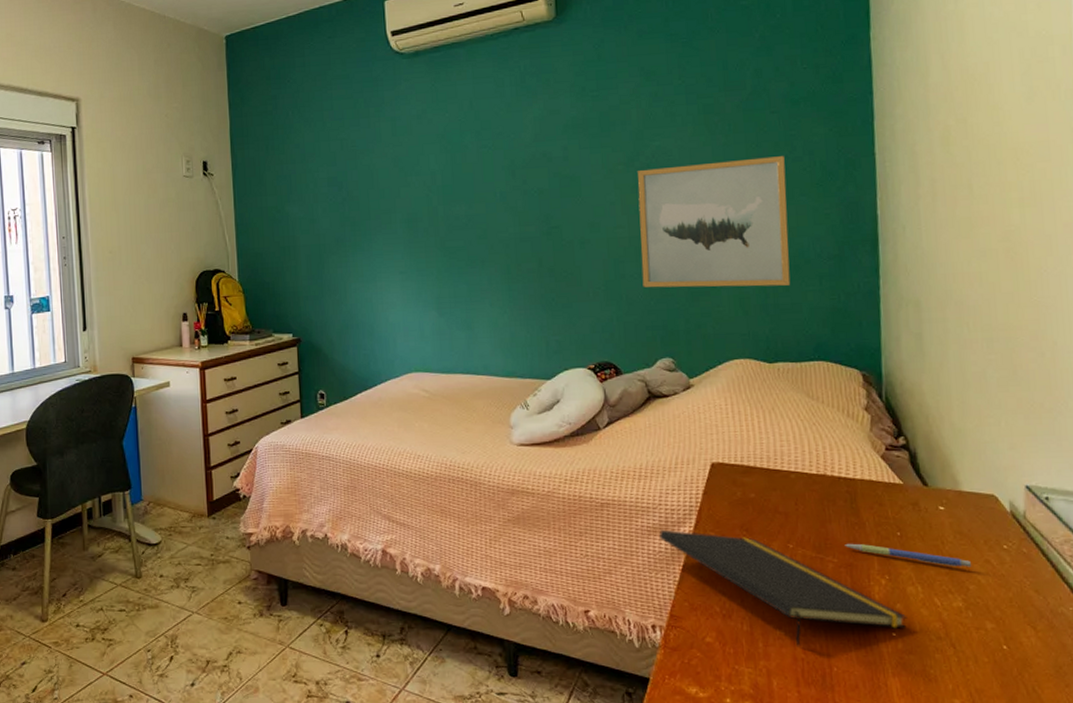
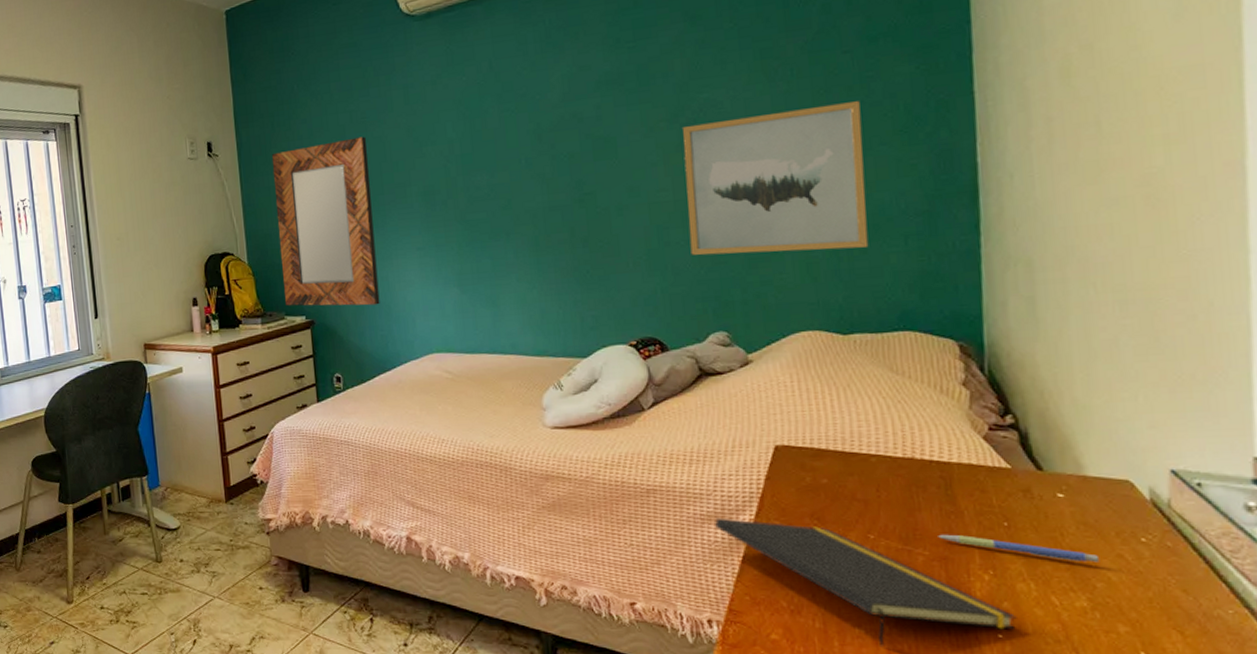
home mirror: none [265,164,364,325] -> present [271,136,380,306]

